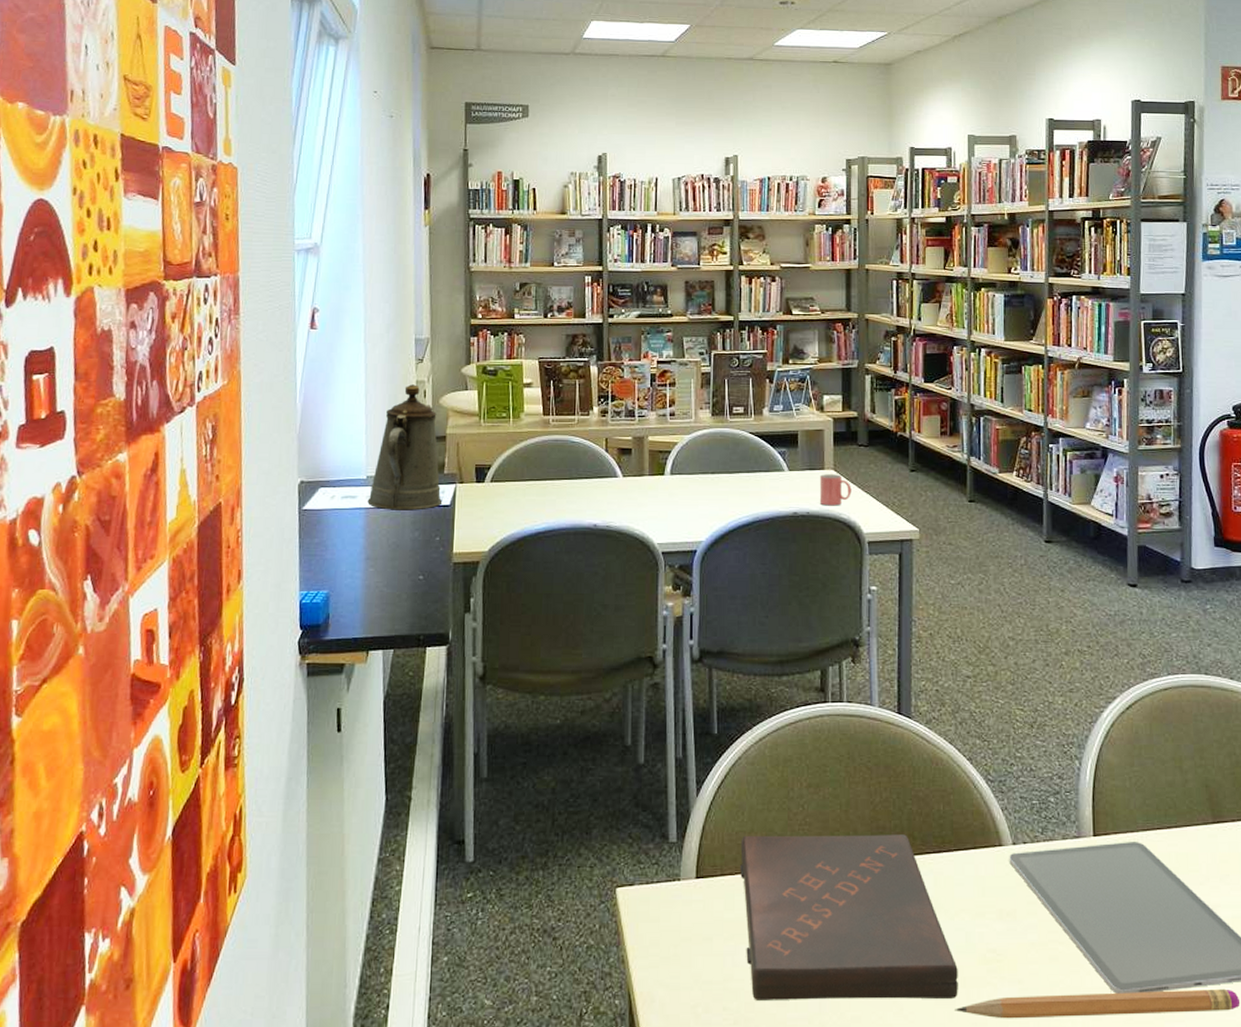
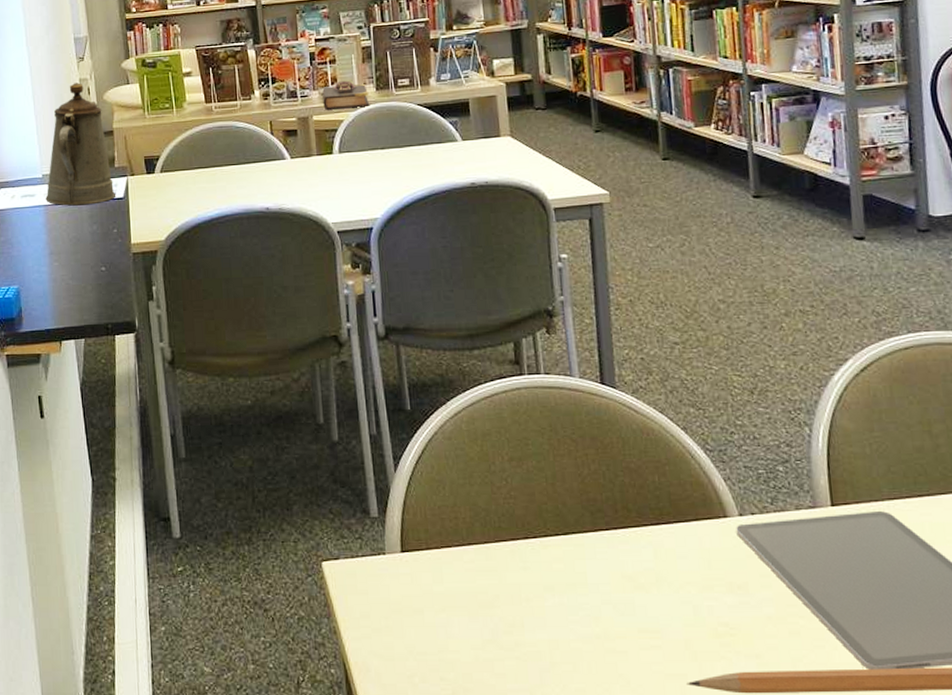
decorative book: none [659,404,704,432] -> present [322,80,369,110]
book: present [740,834,958,1000] -> none [444,507,690,673]
mug: present [819,474,852,506] -> none [495,140,532,174]

